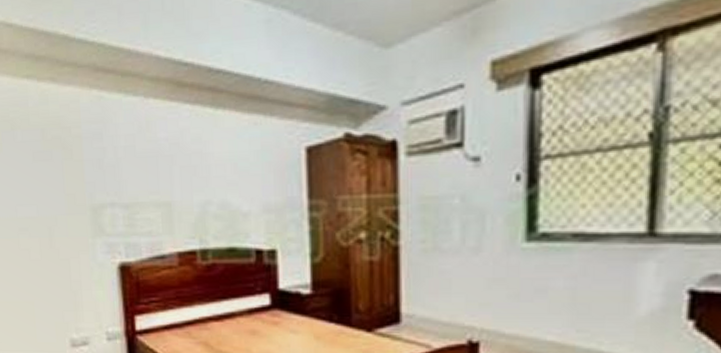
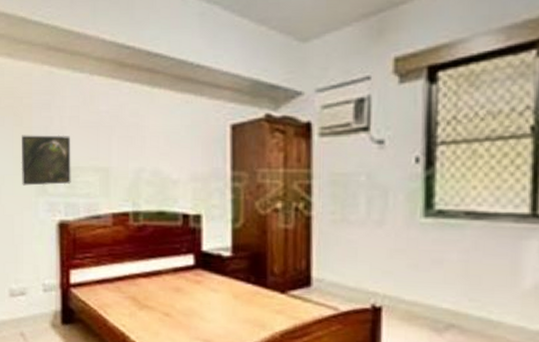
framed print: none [73,168,131,226] -> present [21,135,71,186]

